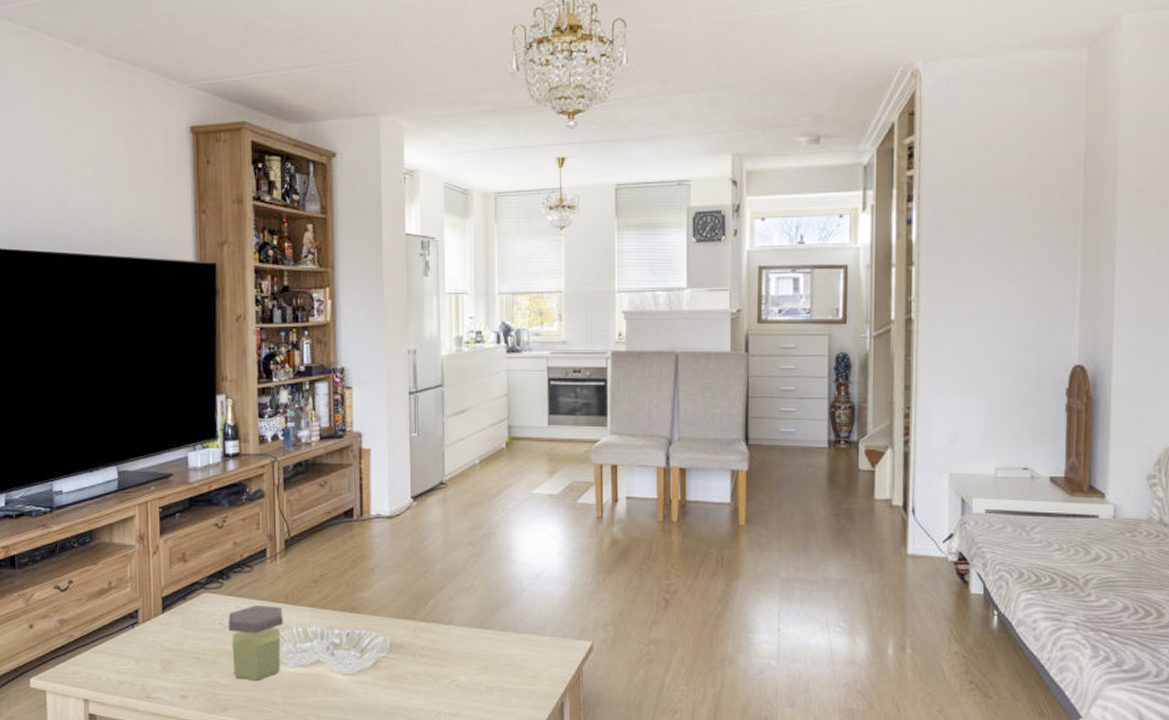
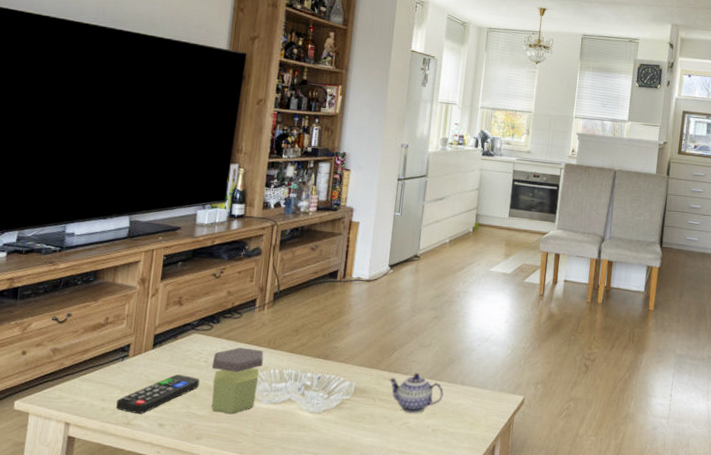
remote control: none [133,640,217,686] -> present [116,374,200,414]
teapot: none [428,622,495,669] -> present [389,373,444,414]

